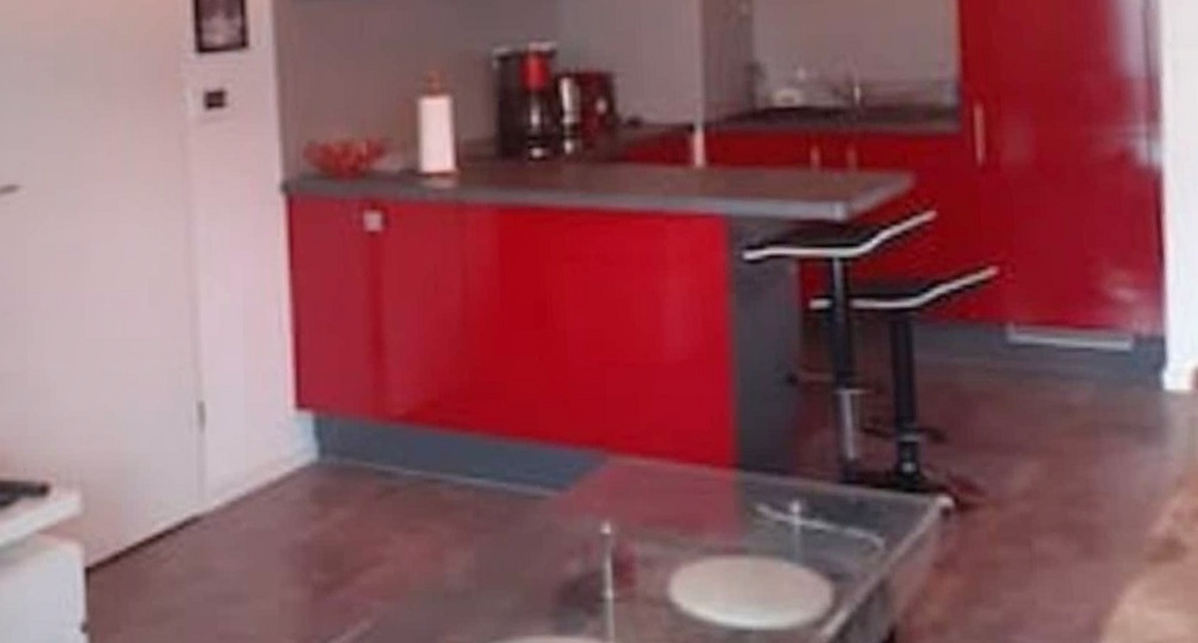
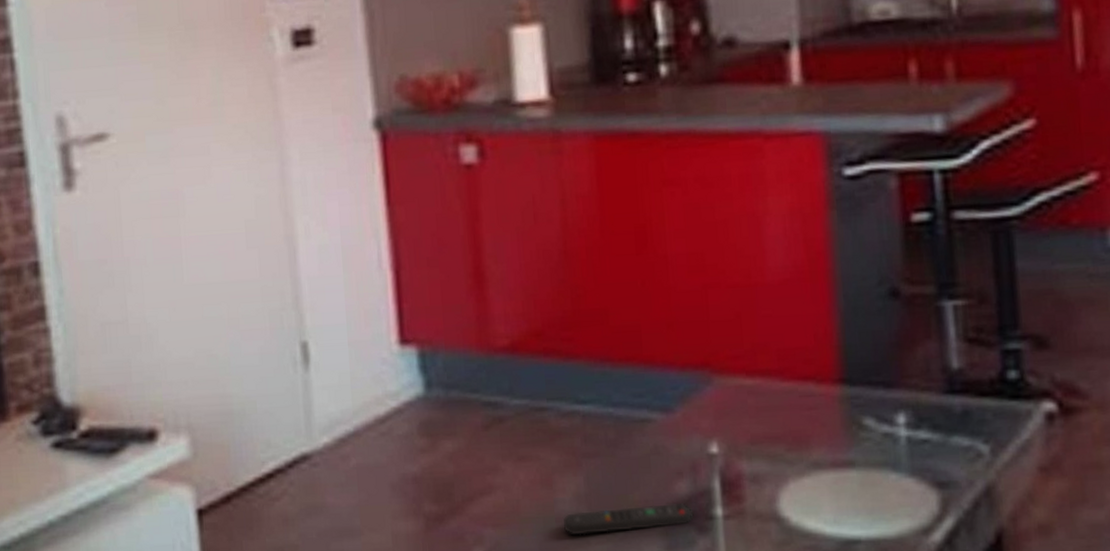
remote control: none [452,583,583,612] -> present [563,502,693,535]

